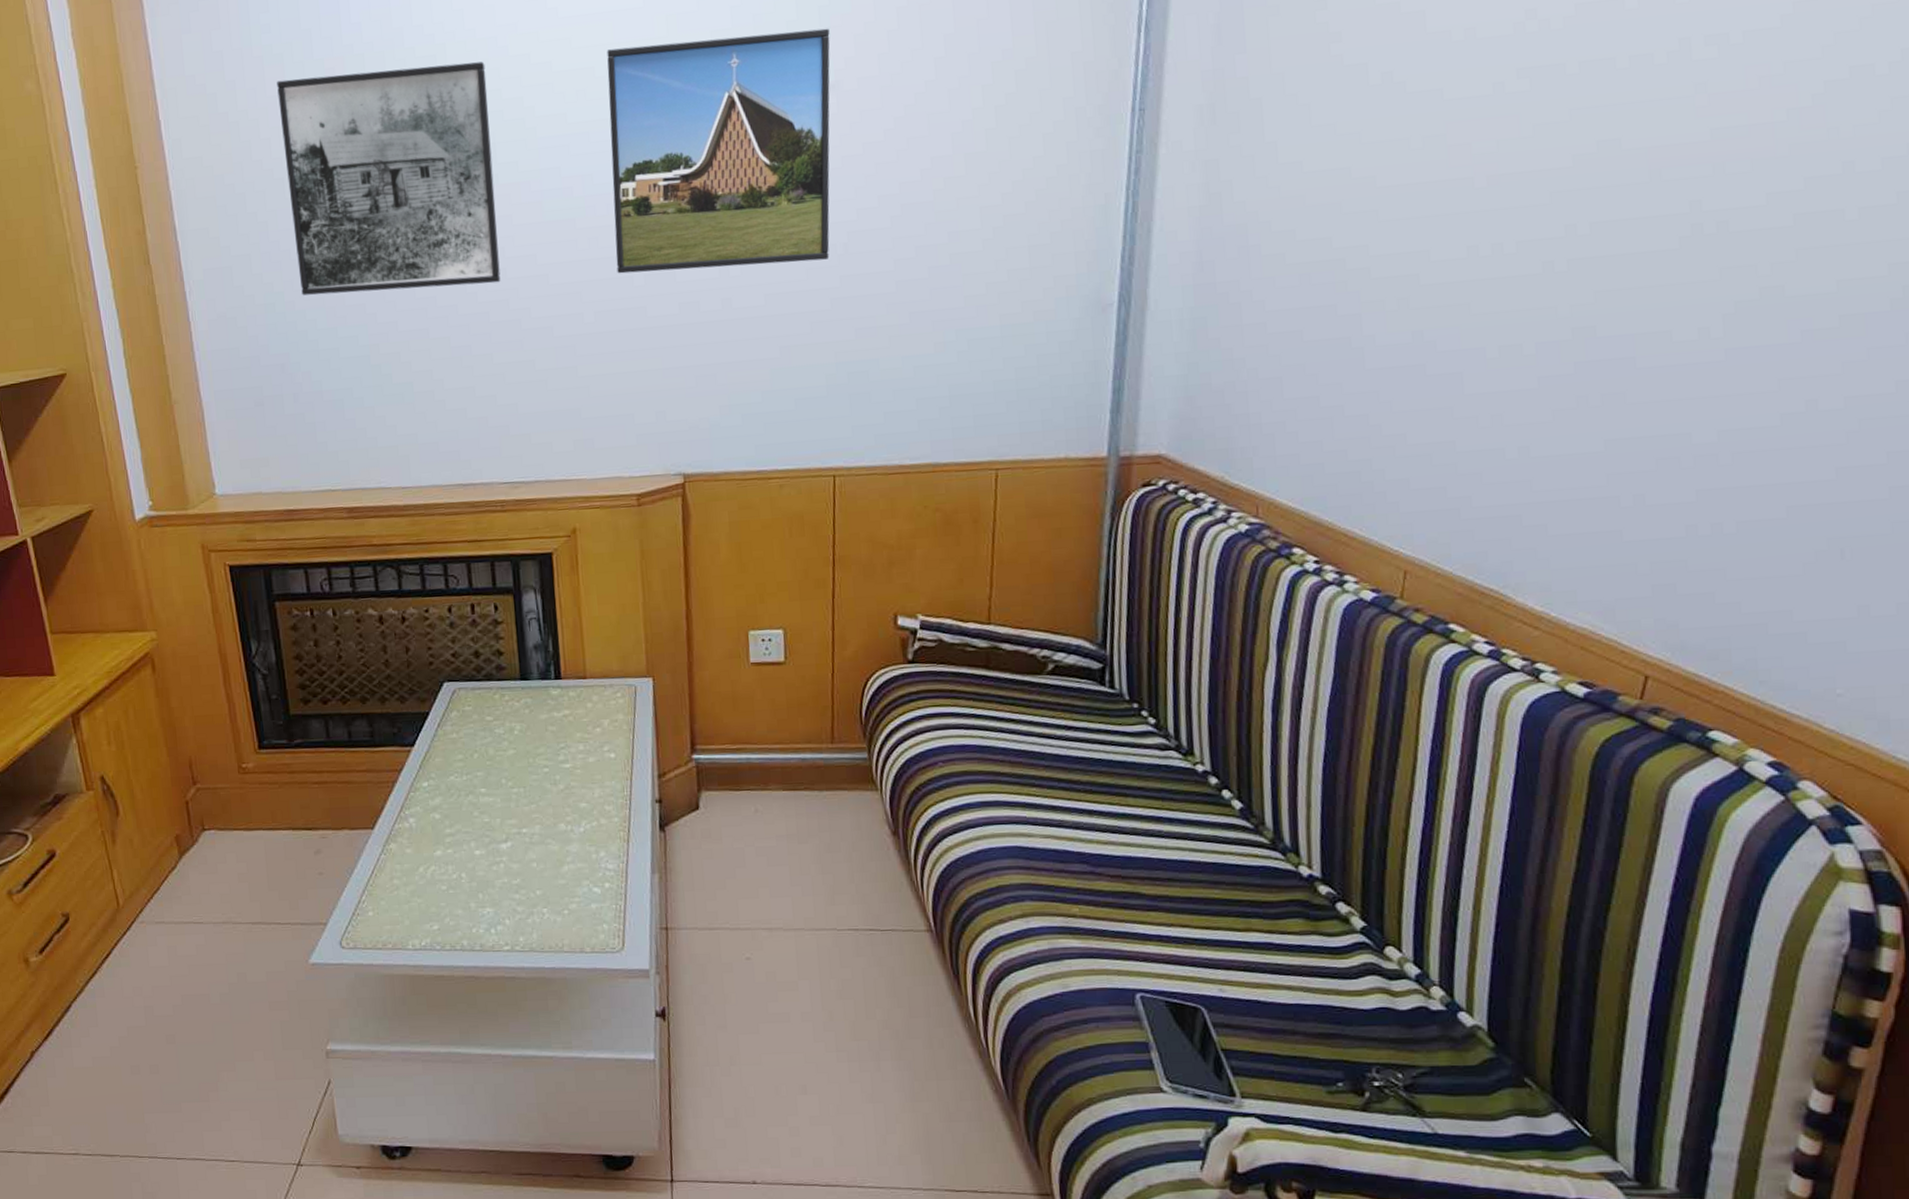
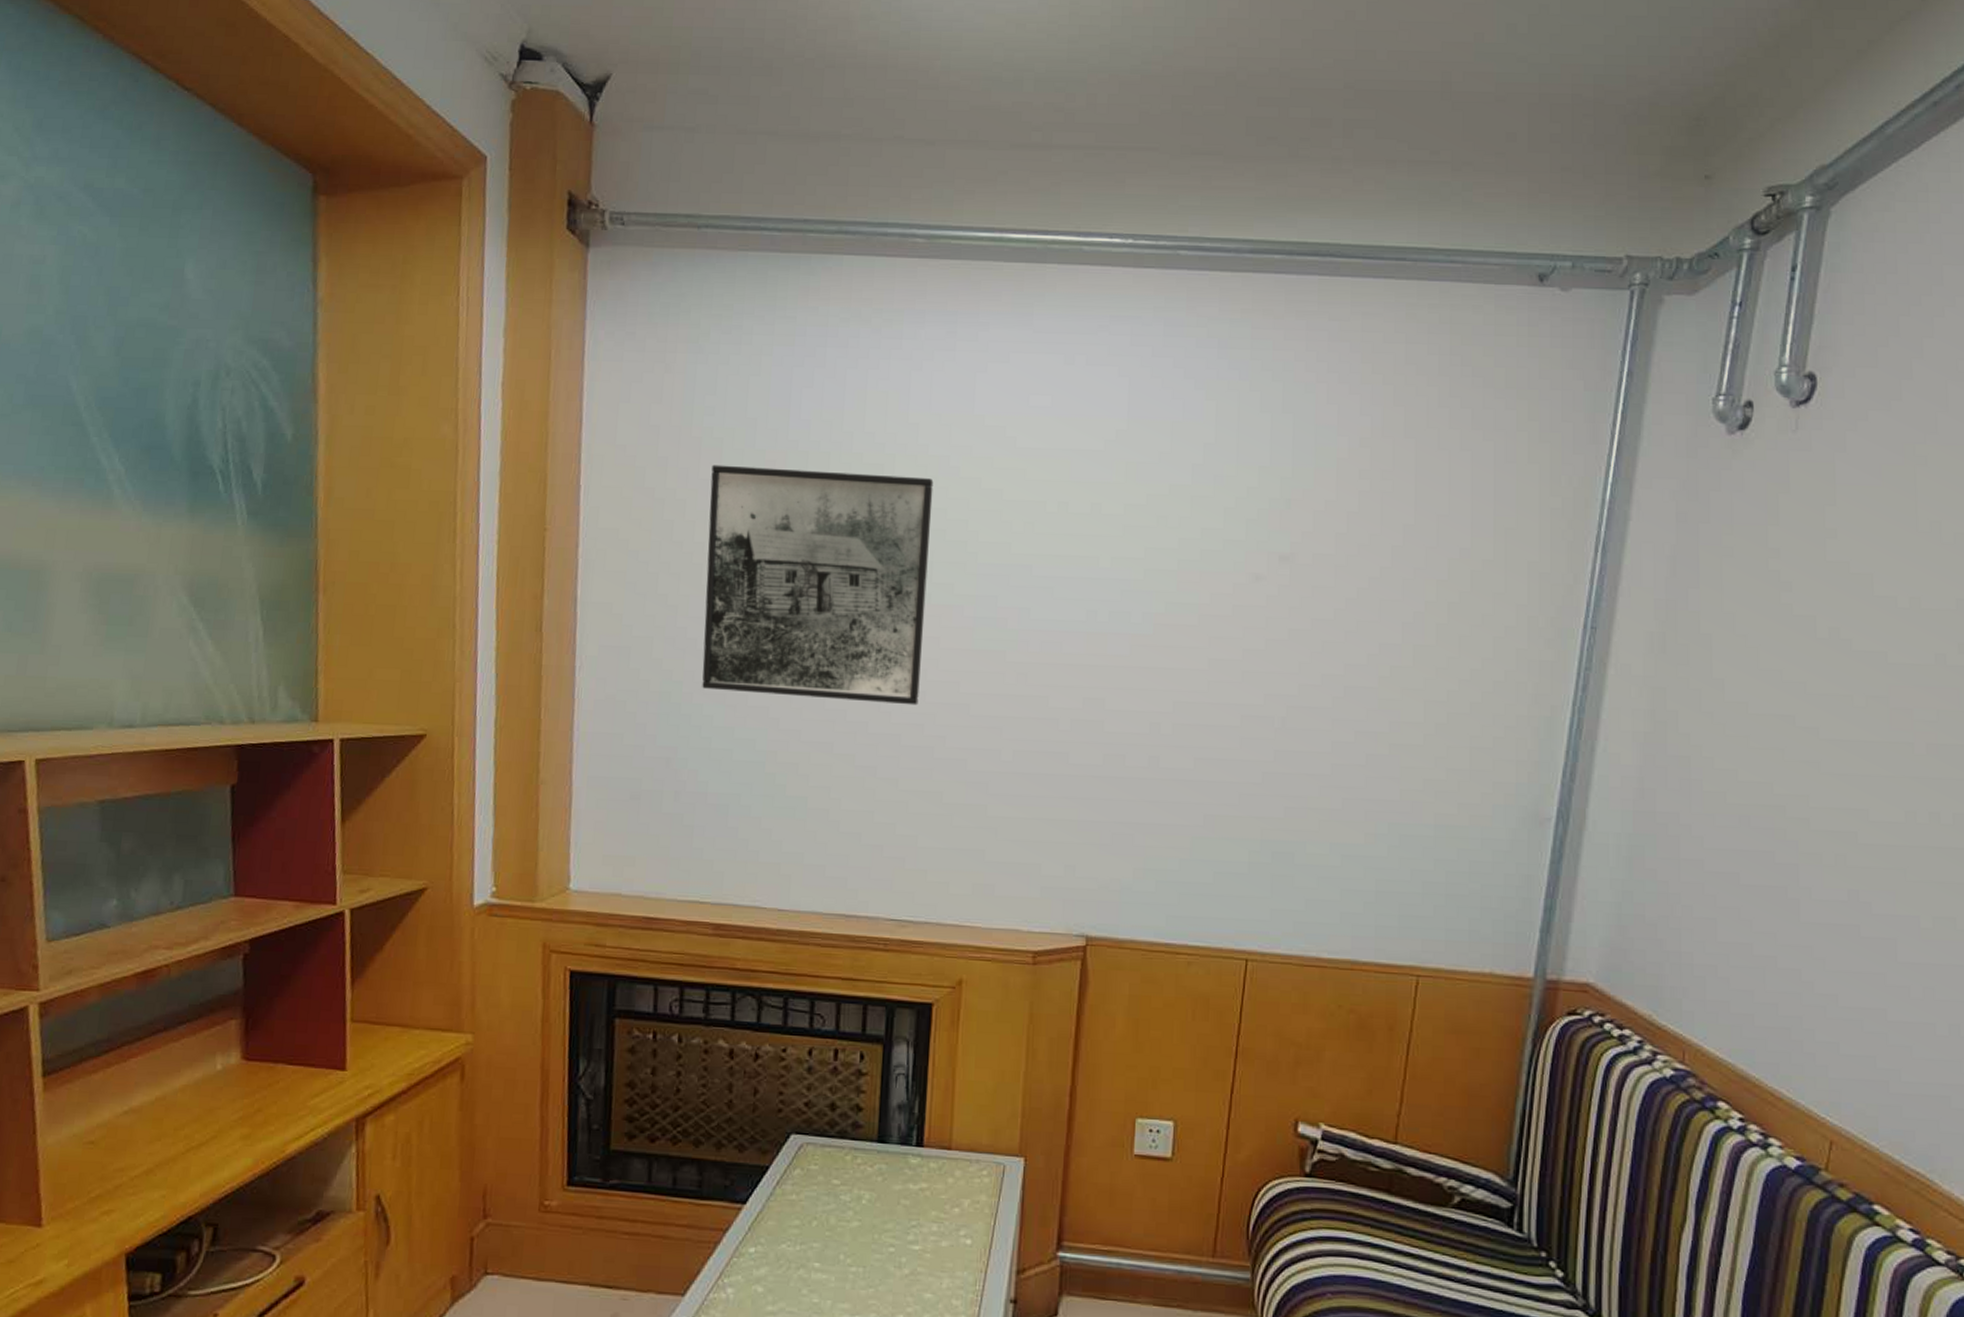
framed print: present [607,28,830,274] -> none [1043,487,1290,731]

